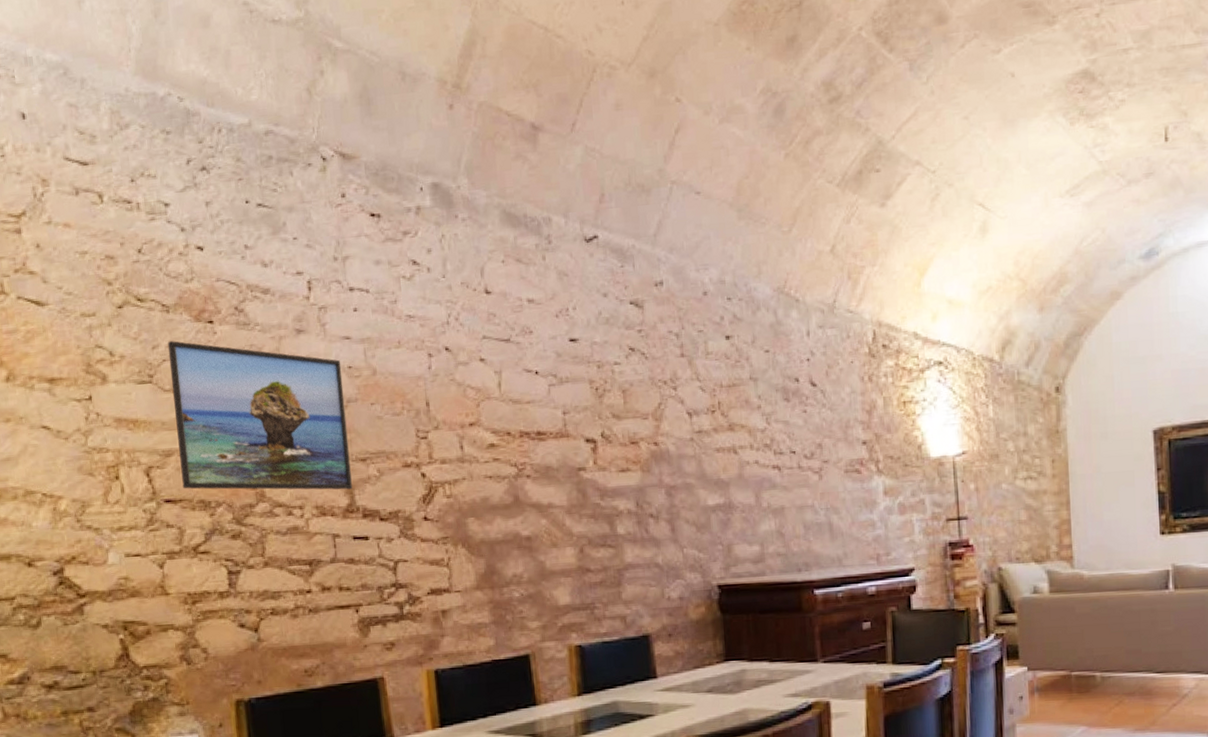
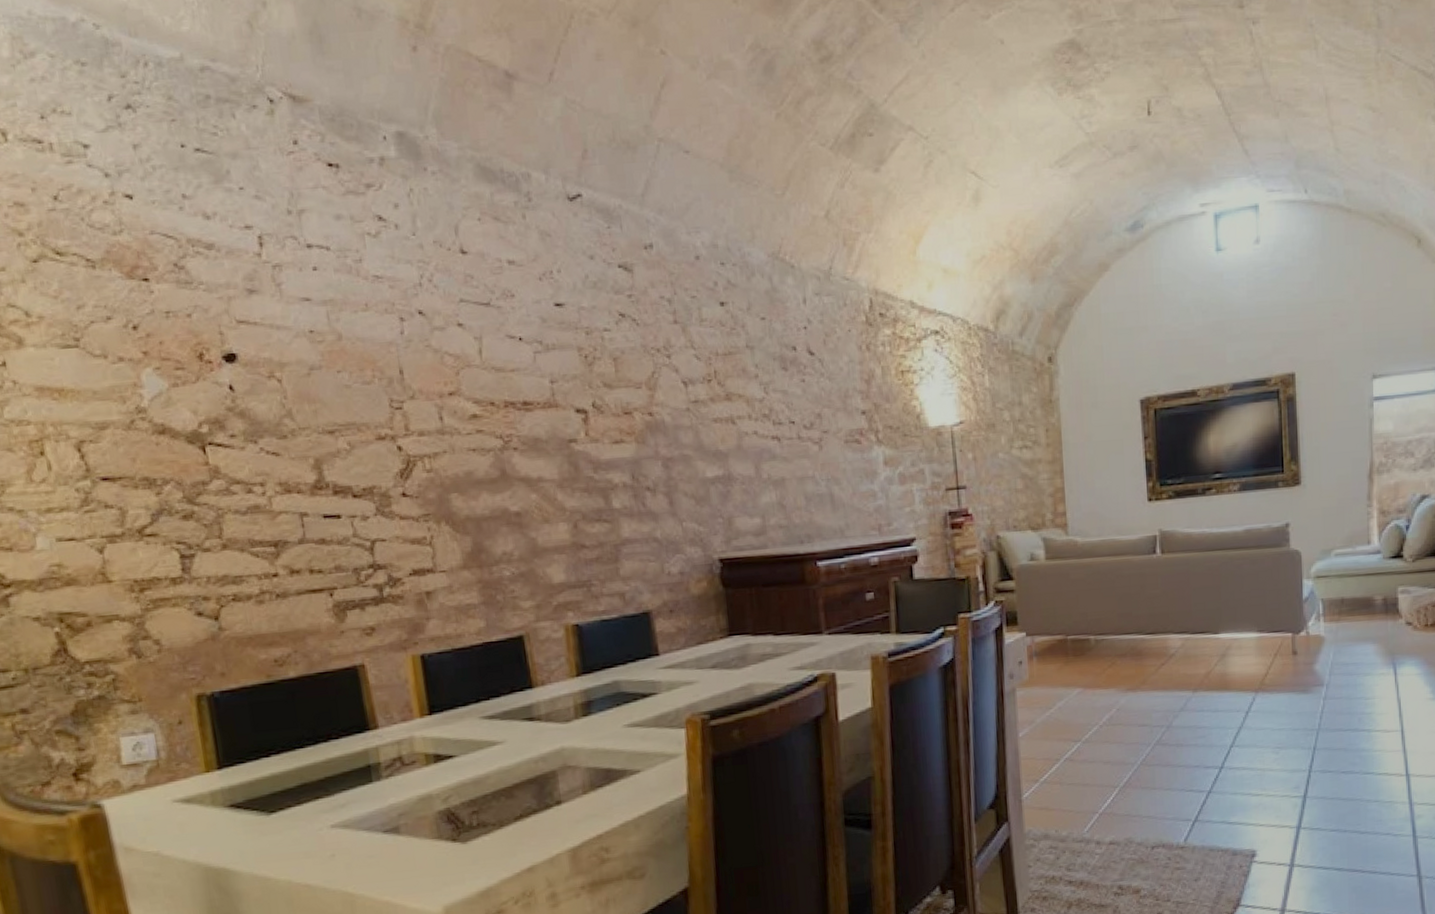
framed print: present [167,341,352,490] -> none [95,300,320,466]

